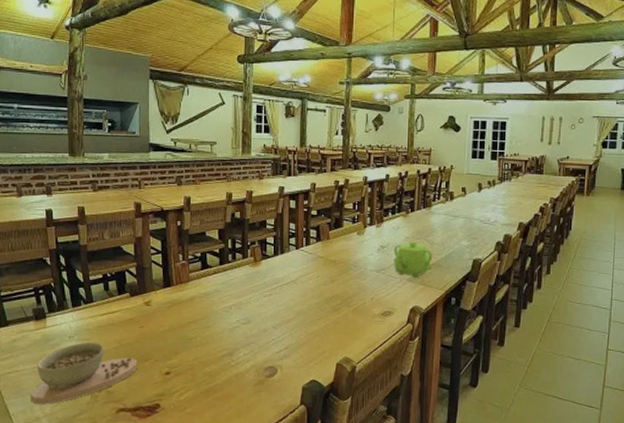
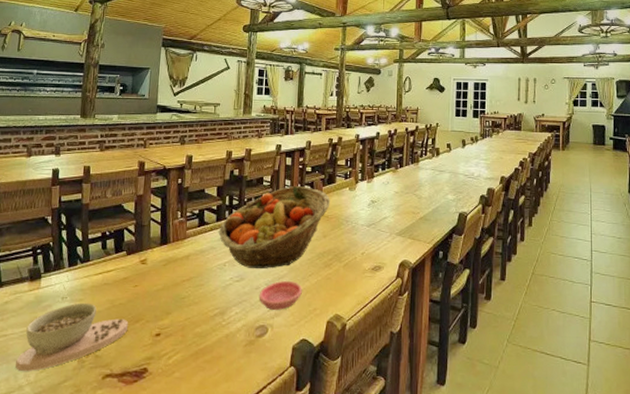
fruit basket: none [222,229,338,312] -> present [218,185,331,269]
saucer: none [266,324,310,352] -> present [258,281,302,310]
teapot: present [393,241,433,277] -> none [383,196,421,231]

